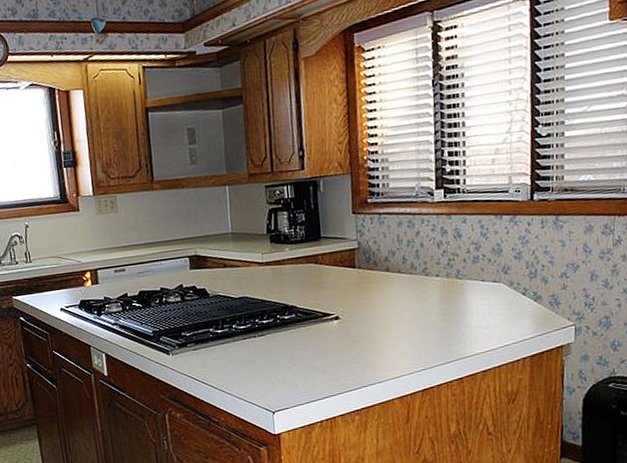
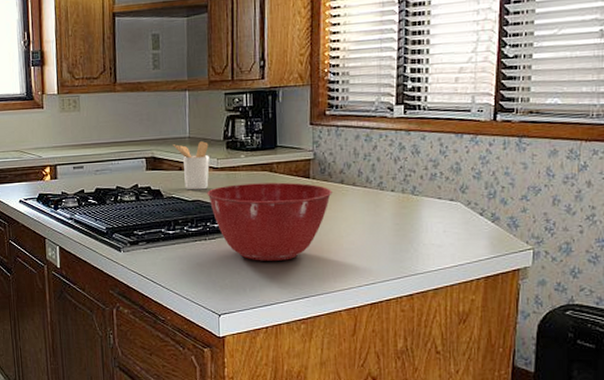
utensil holder: none [216,236,255,287] -> present [173,141,210,190]
mixing bowl: none [253,273,379,355] -> present [207,182,332,261]

